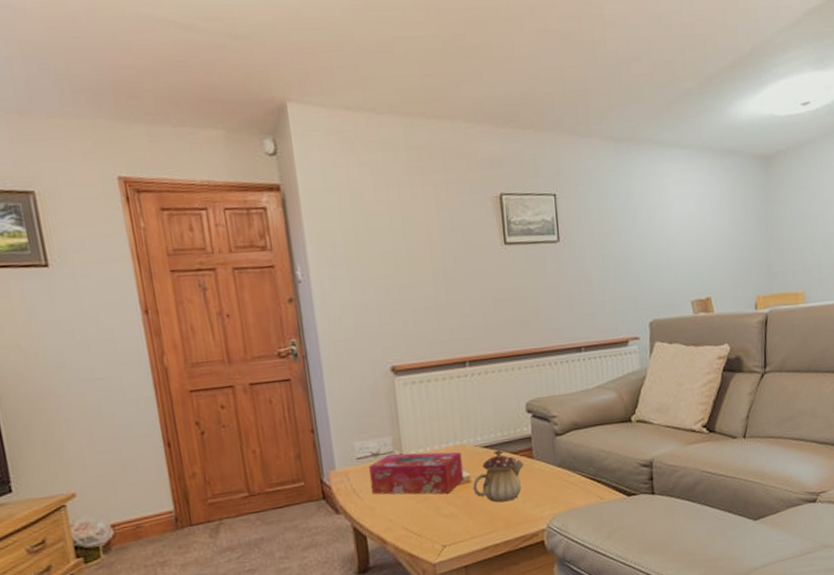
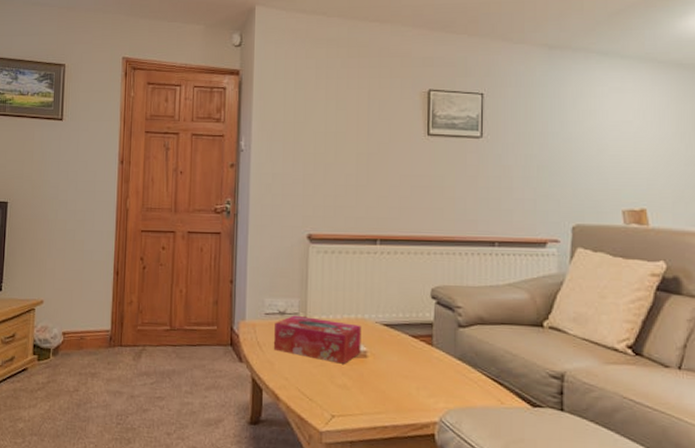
teapot: present [472,449,524,503] -> none [368,330,423,385]

